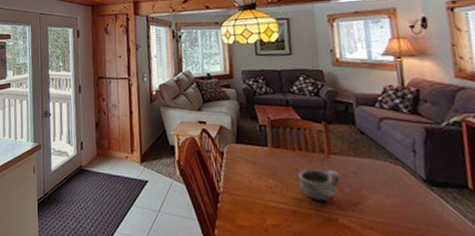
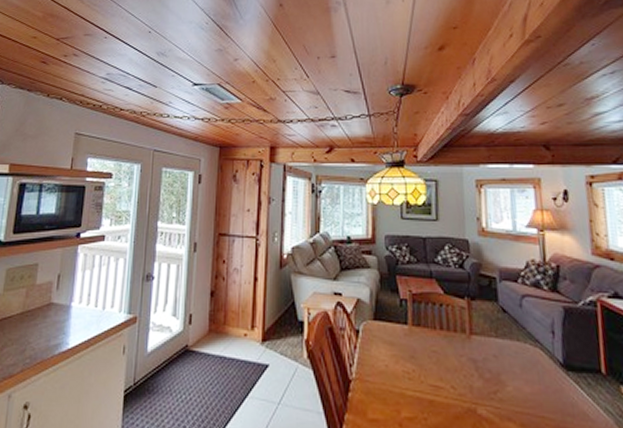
bowl: present [298,169,341,201] -> none [438,351,481,388]

